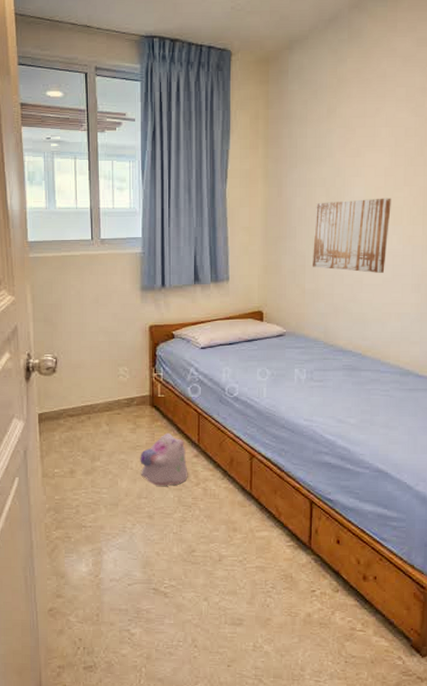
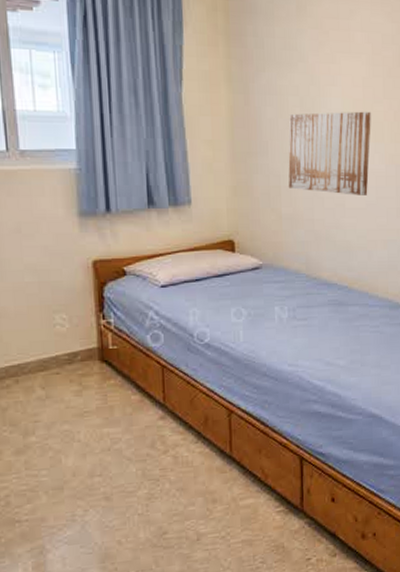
plush toy: present [140,432,188,486] -> none [89,392,153,459]

